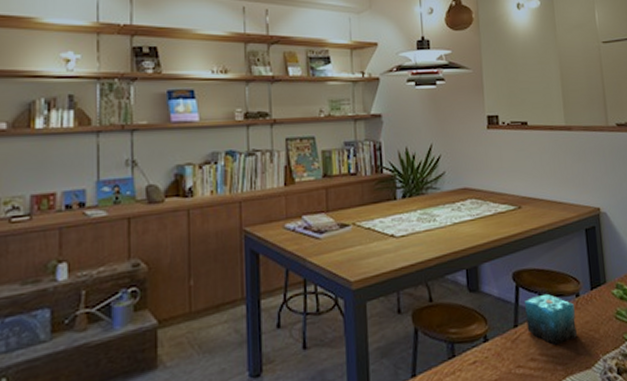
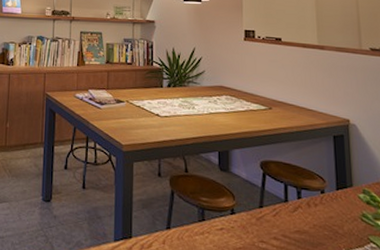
candle: present [524,293,578,345] -> none [270,184,321,231]

